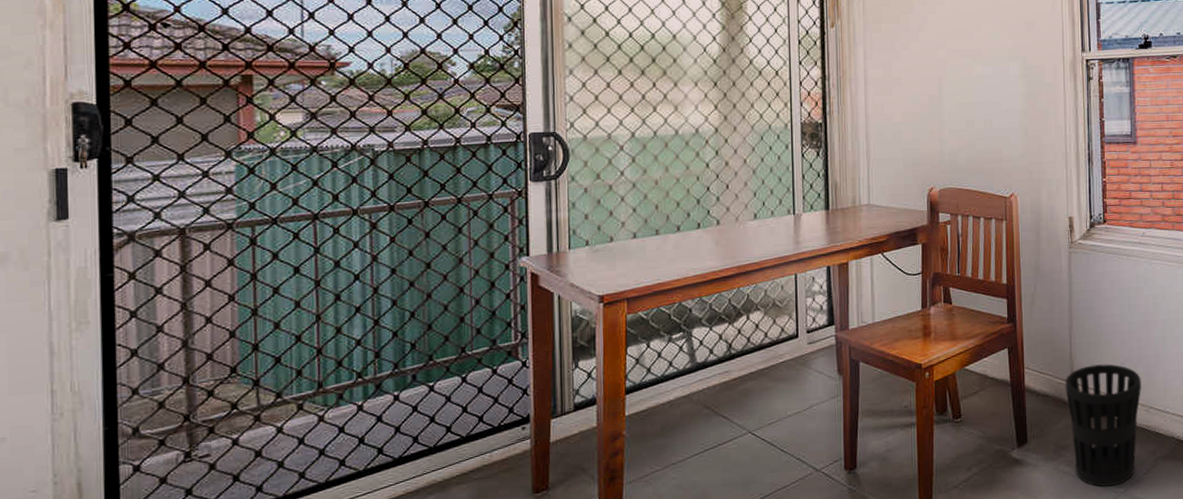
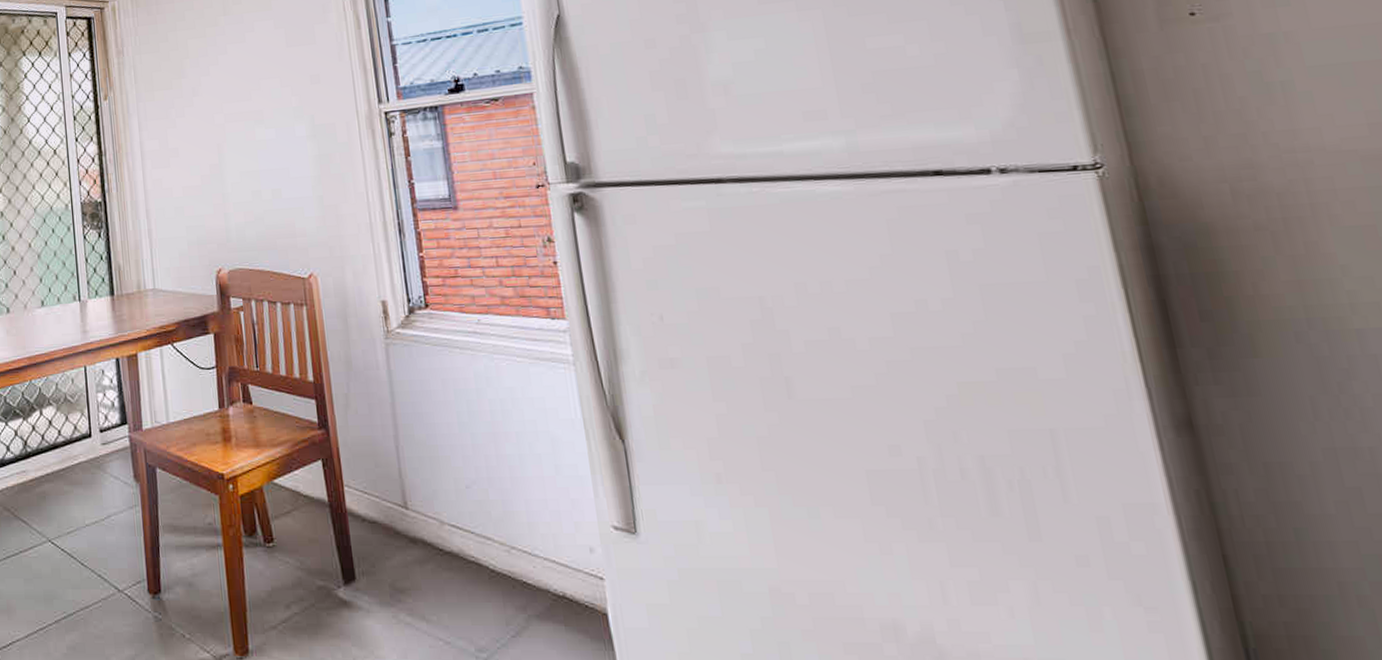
wastebasket: present [1065,363,1142,487] -> none [395,485,500,649]

